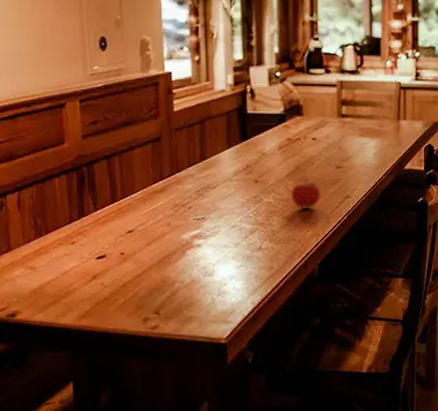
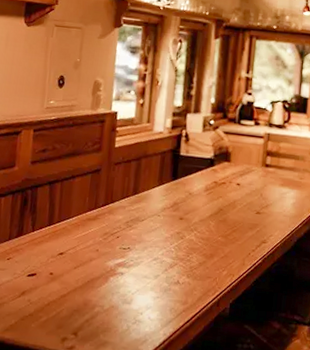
fruit: present [290,179,322,209] -> none [211,221,240,249]

